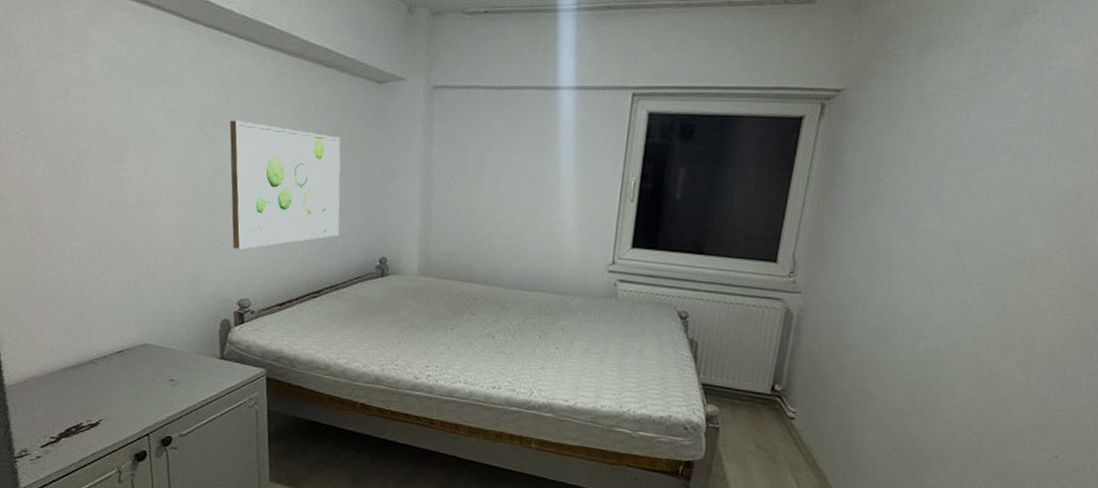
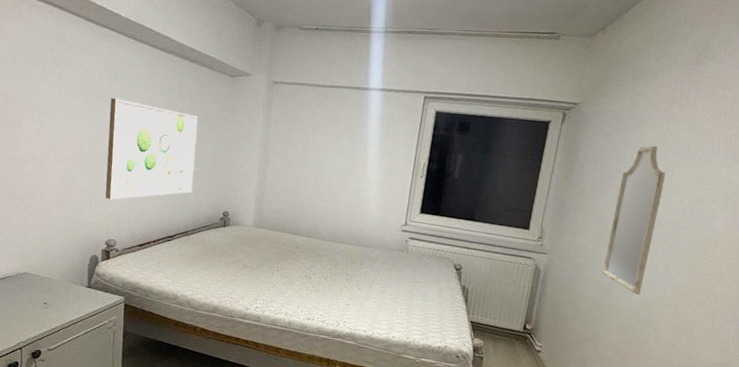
home mirror: none [877,142,965,341] -> present [602,146,666,295]

